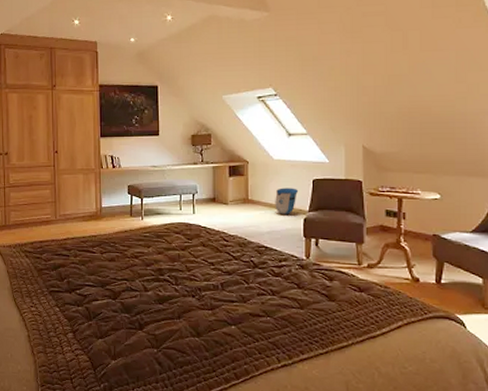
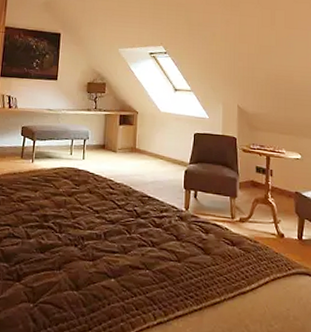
sun visor: present [275,188,299,214] -> none [159,139,182,166]

